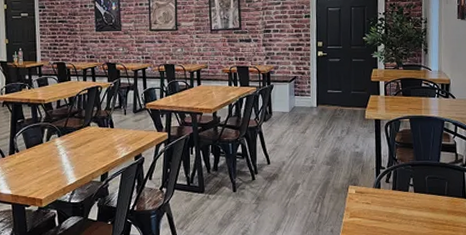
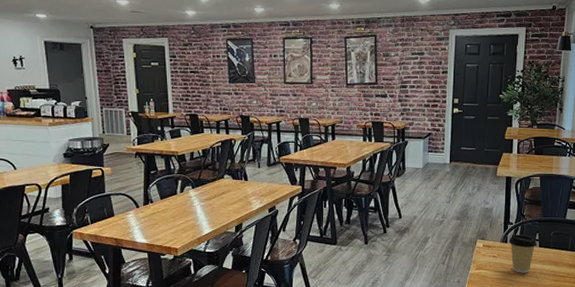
coffee cup: none [382,179,412,221] -> present [508,234,537,273]

